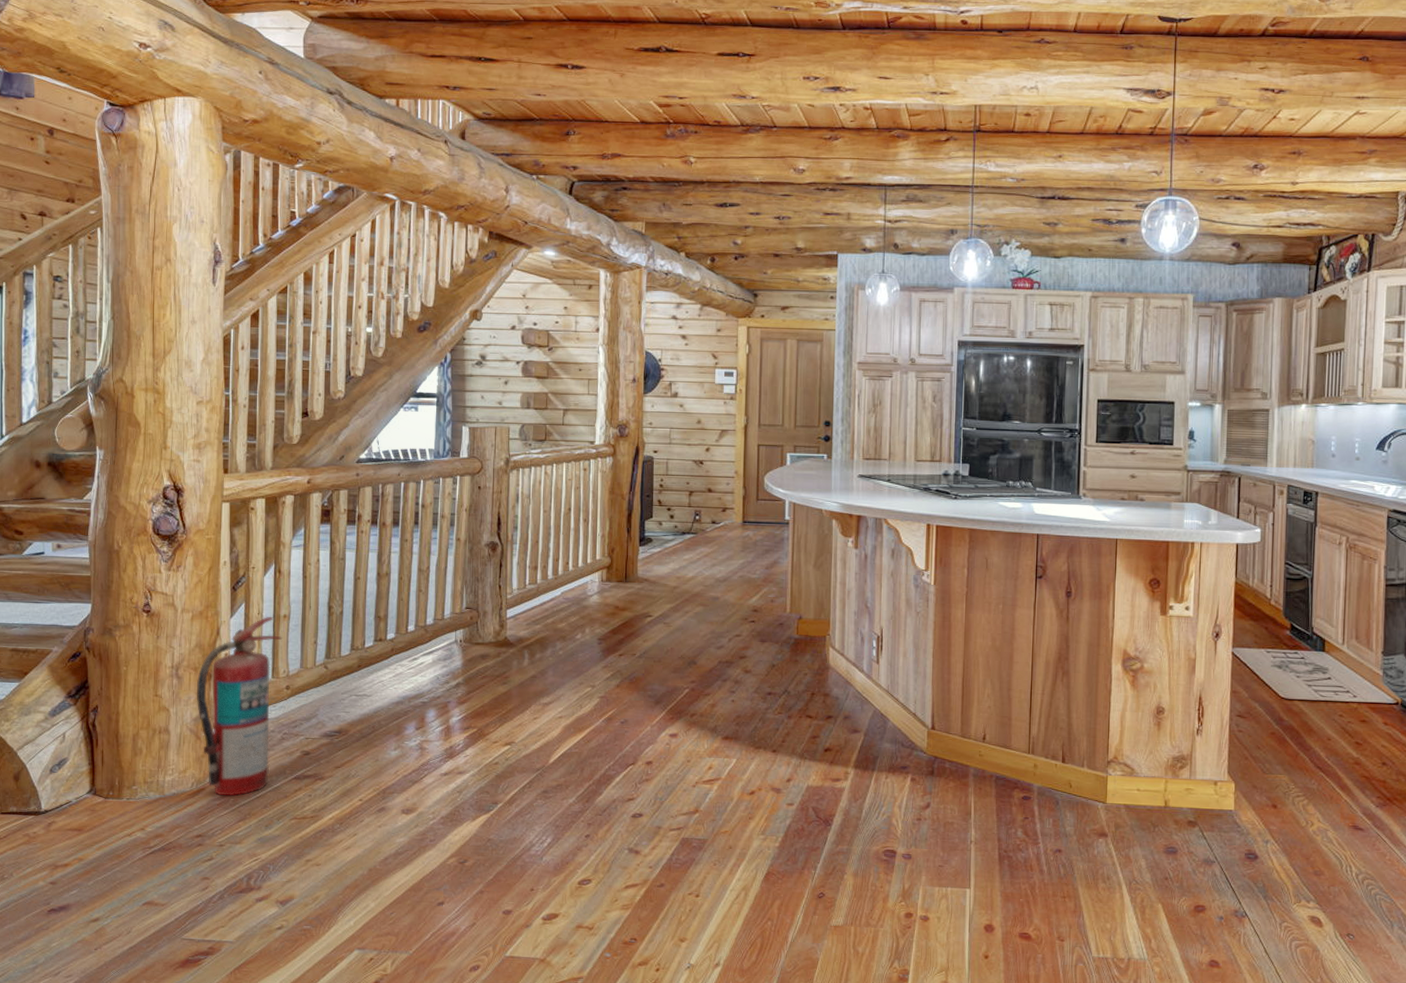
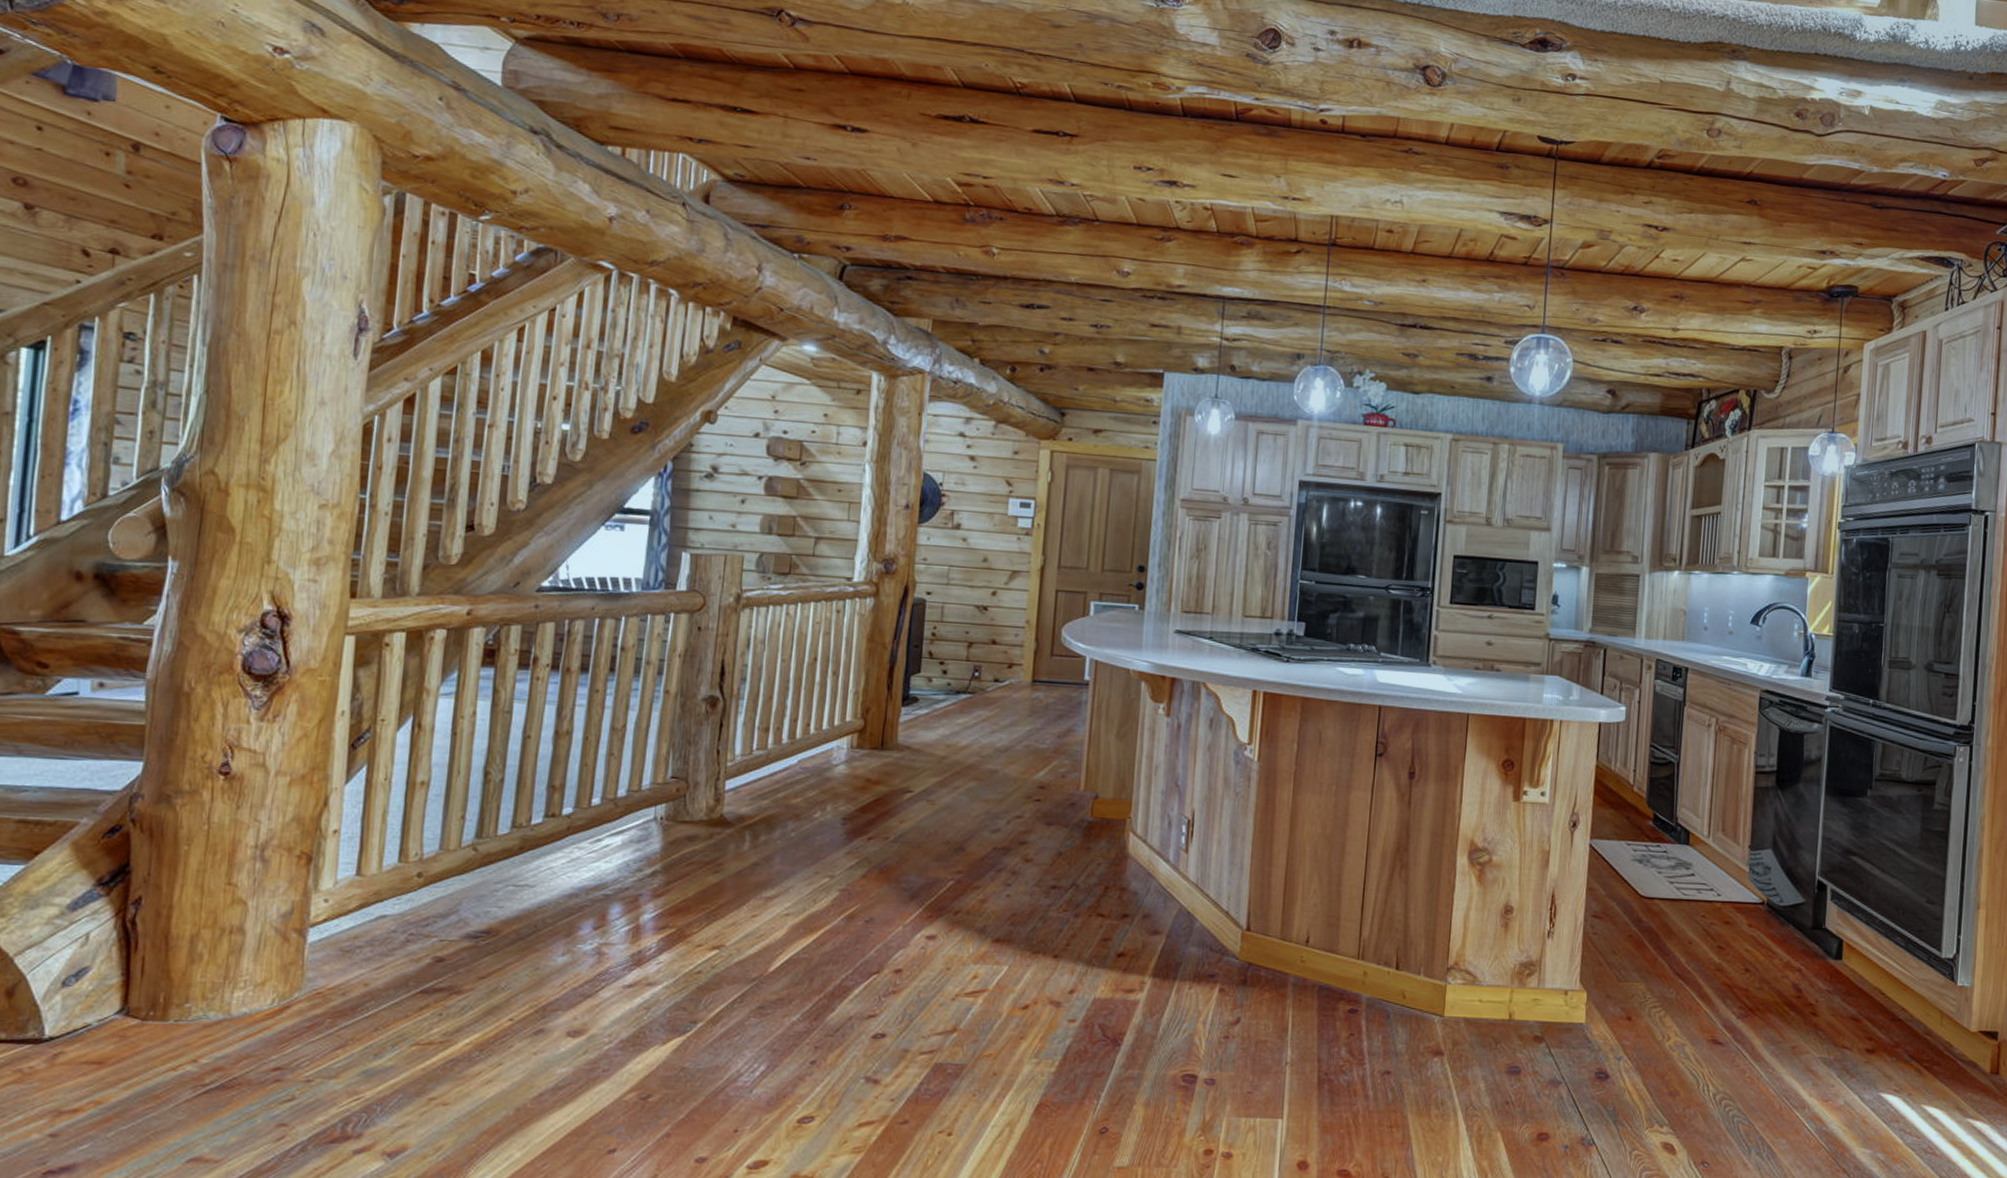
fire extinguisher: present [196,617,283,797] -> none [286,783,418,1016]

